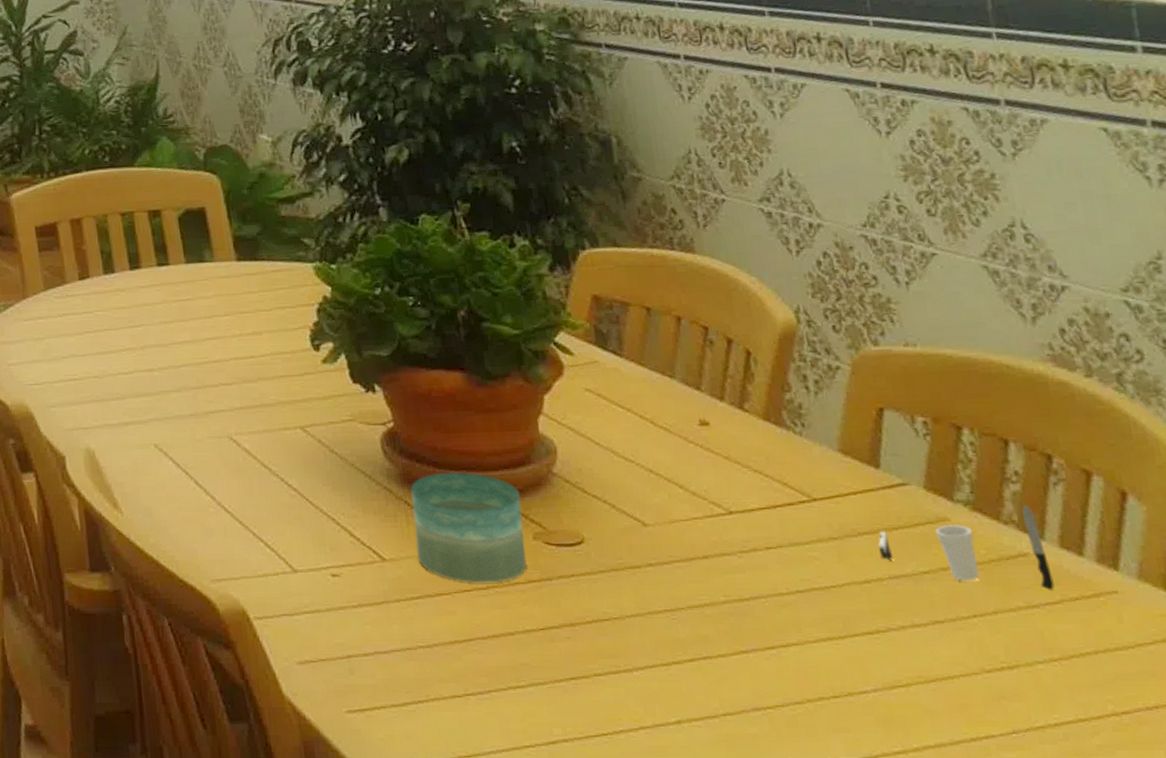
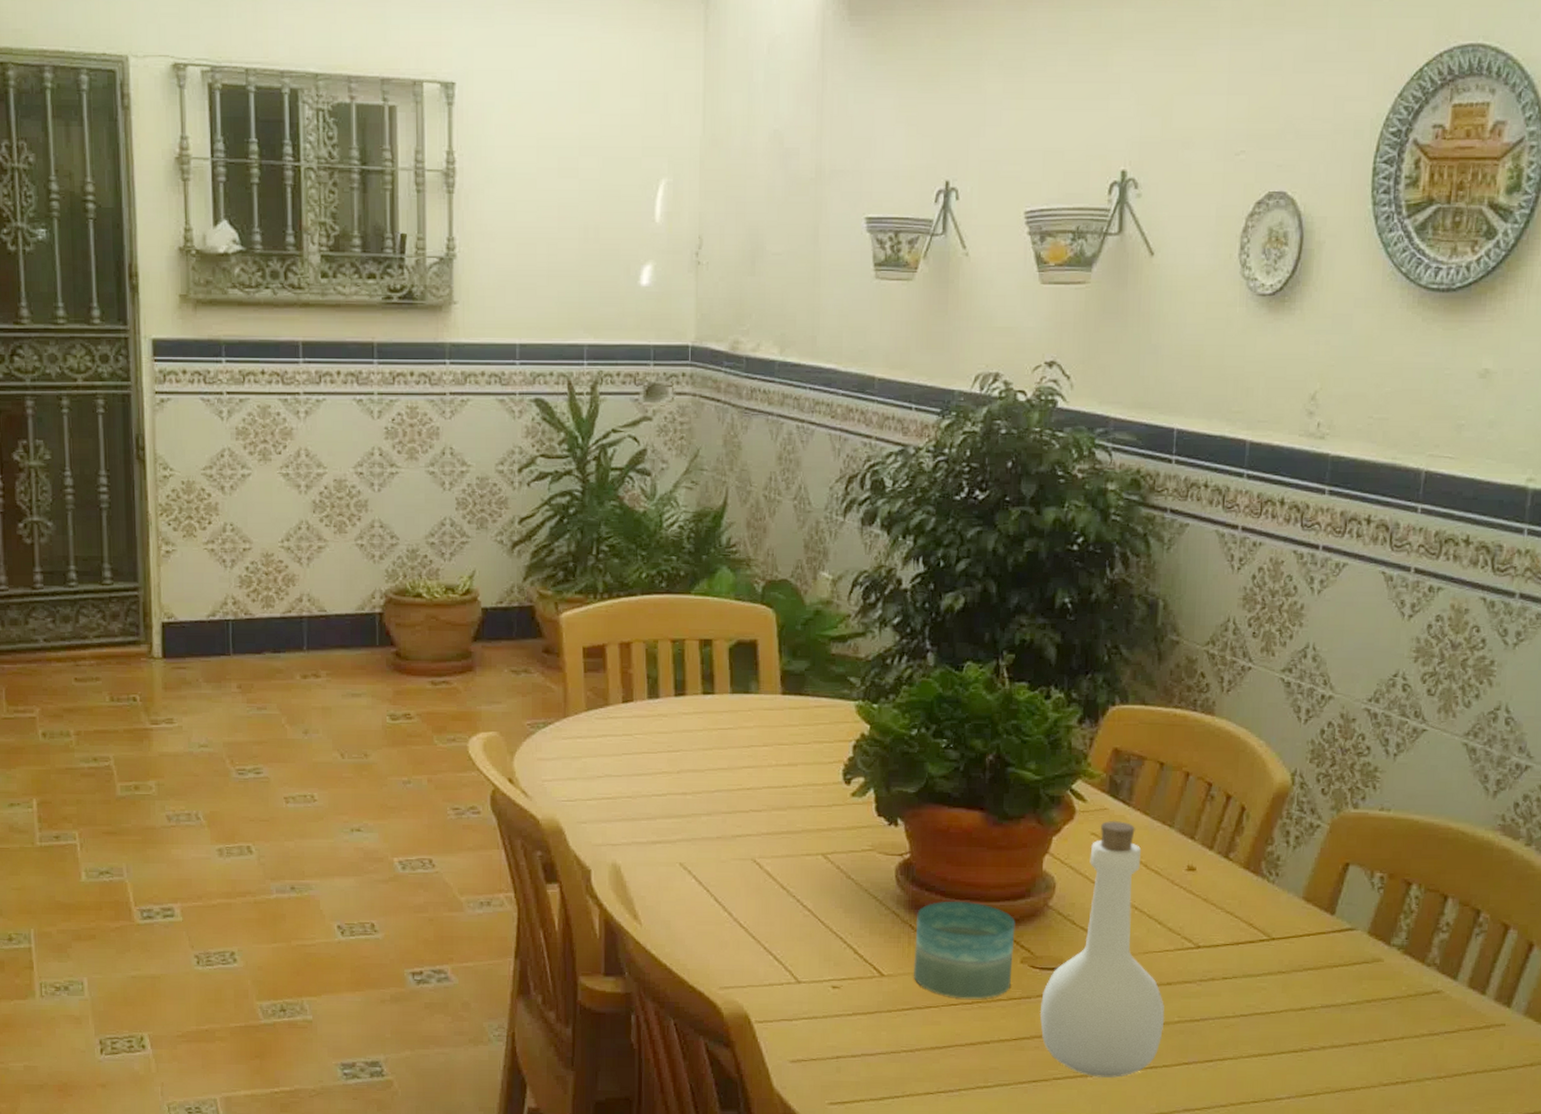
bottle: none [564,373,710,672] -> present [1039,820,1165,1078]
cup: present [878,505,1055,592] -> none [1318,951,1456,1023]

